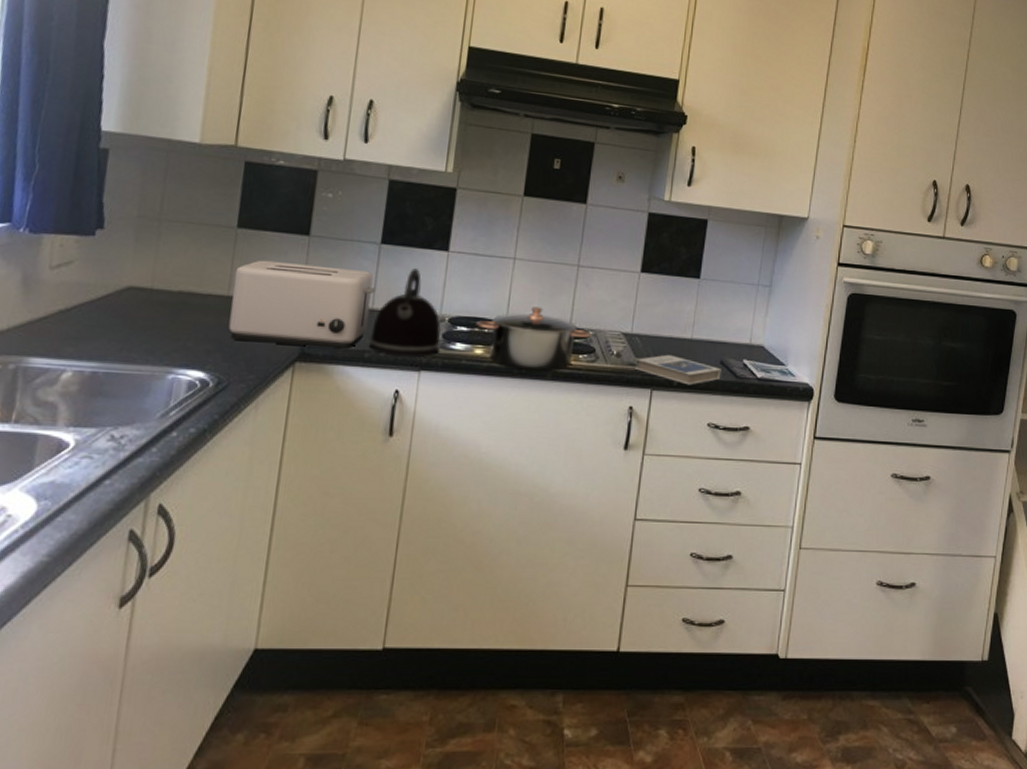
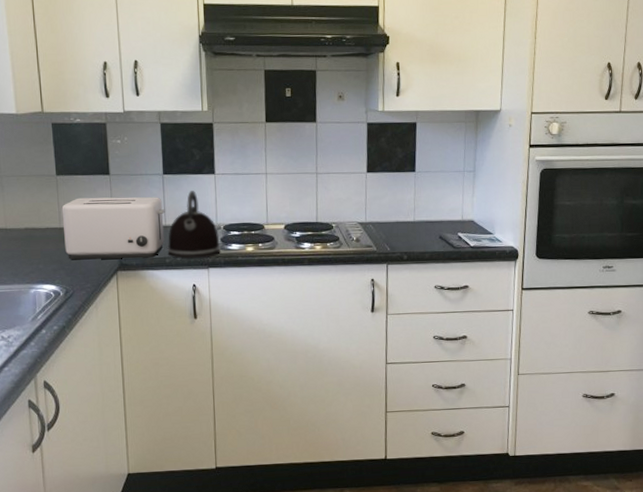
cooking pot: present [476,306,592,373] -> none [244,209,334,261]
hardback book: present [634,354,721,385] -> none [371,235,441,258]

